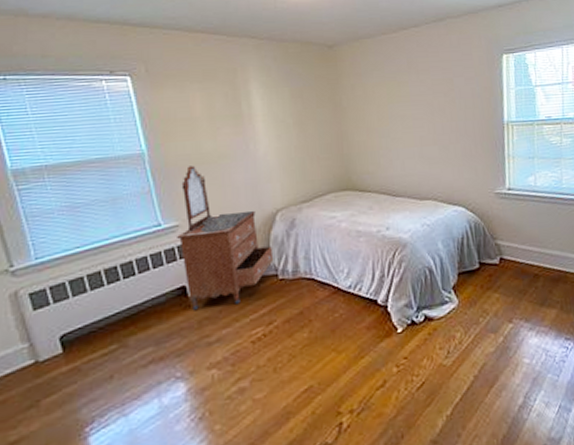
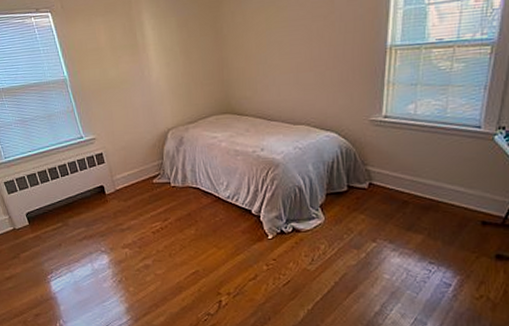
dresser: present [177,165,274,310] -> none [95,89,167,204]

